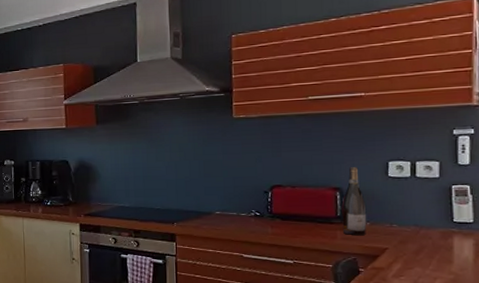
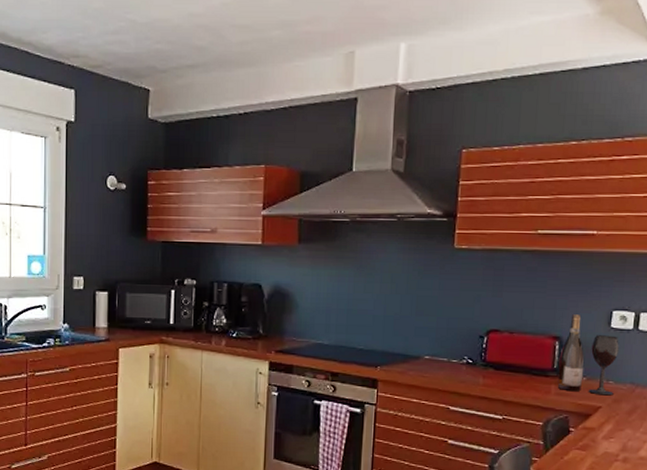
wine glass: none [371,183,400,238] -> present [588,335,620,396]

